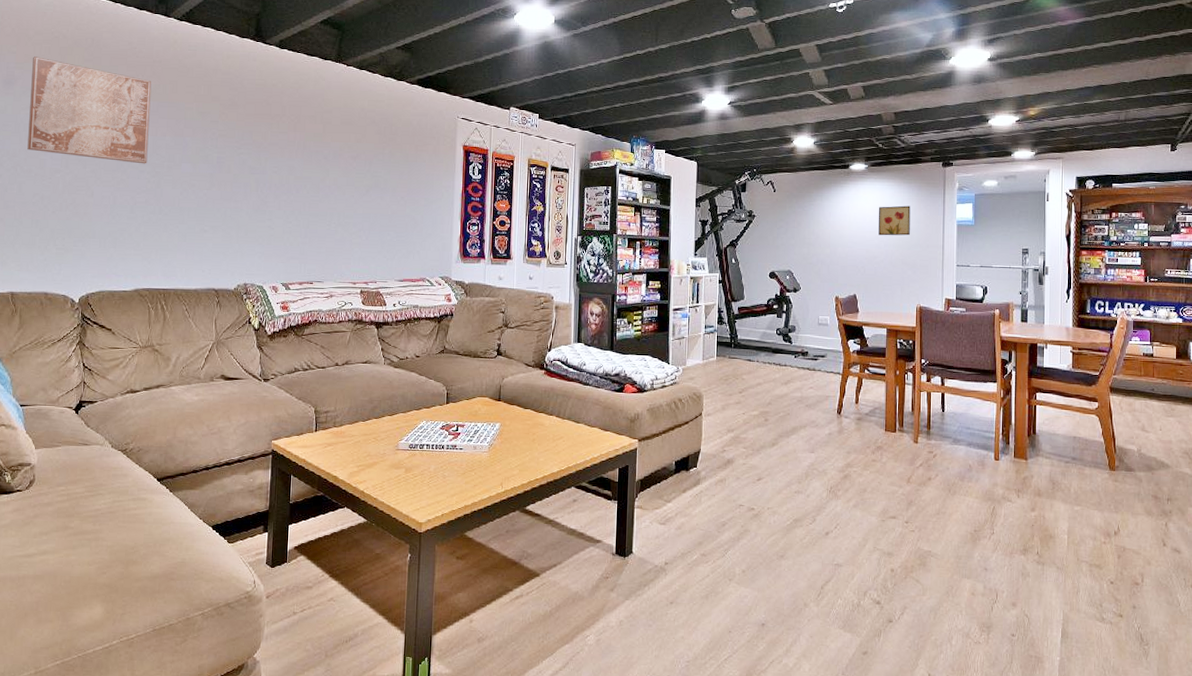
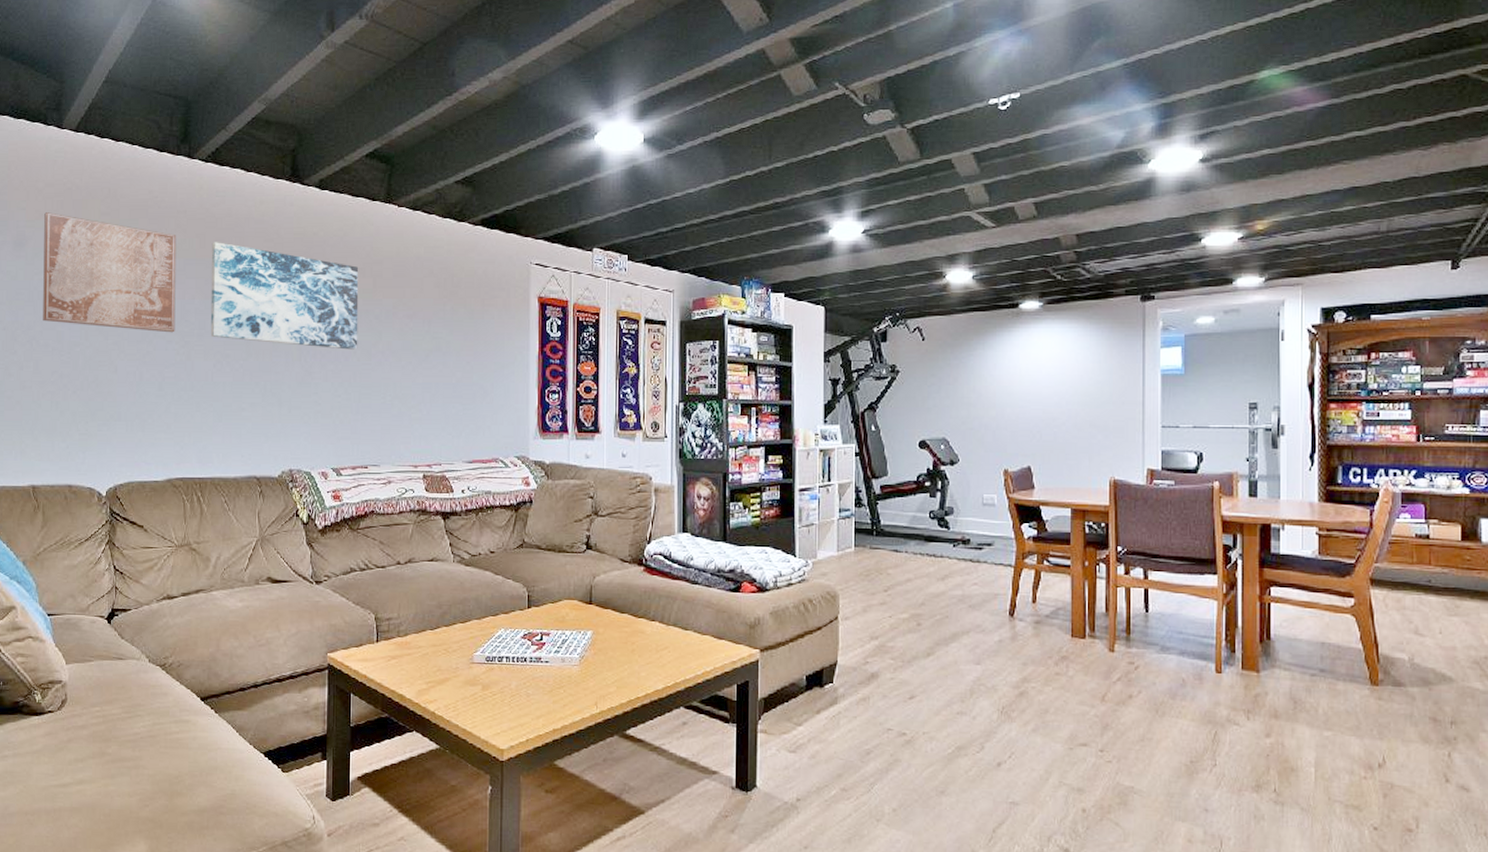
wall art: none [178,88,311,184] -> present [210,242,359,350]
wall art: present [878,205,911,236] -> none [1057,352,1100,392]

